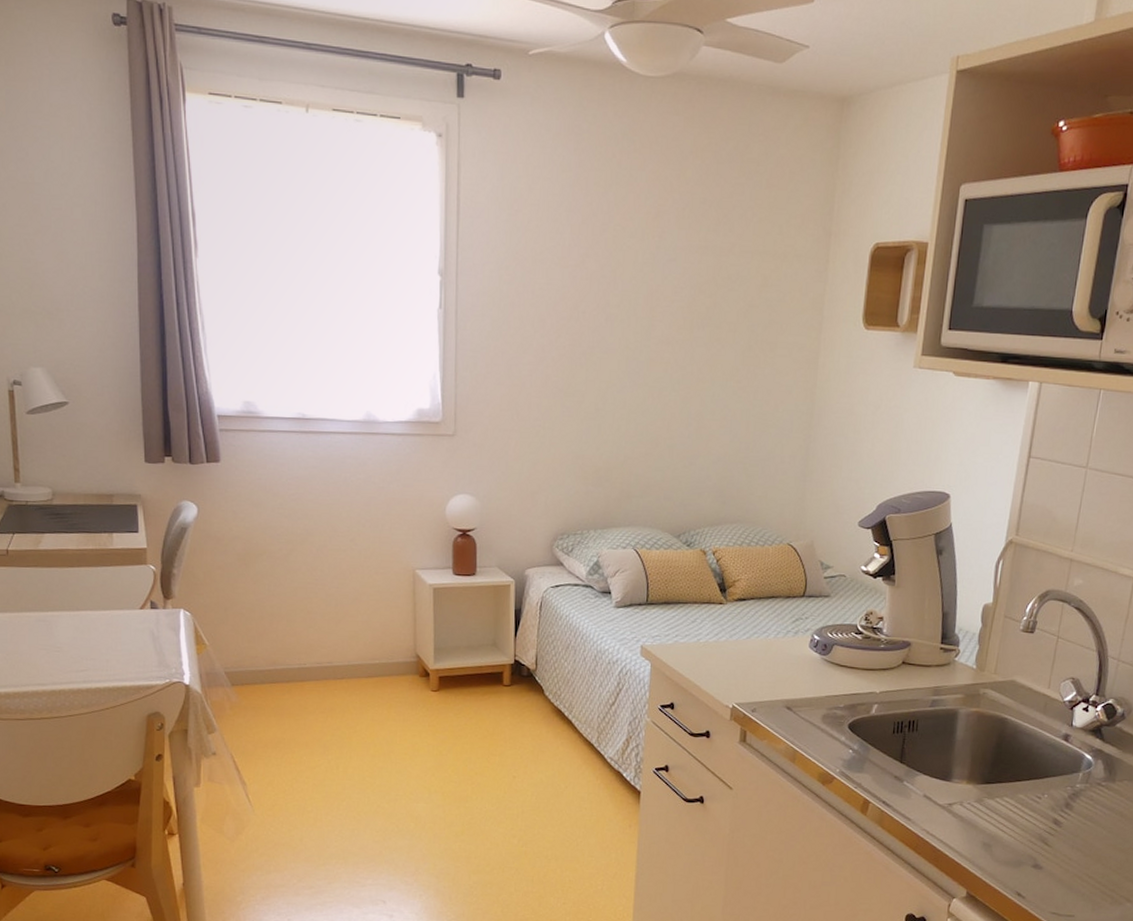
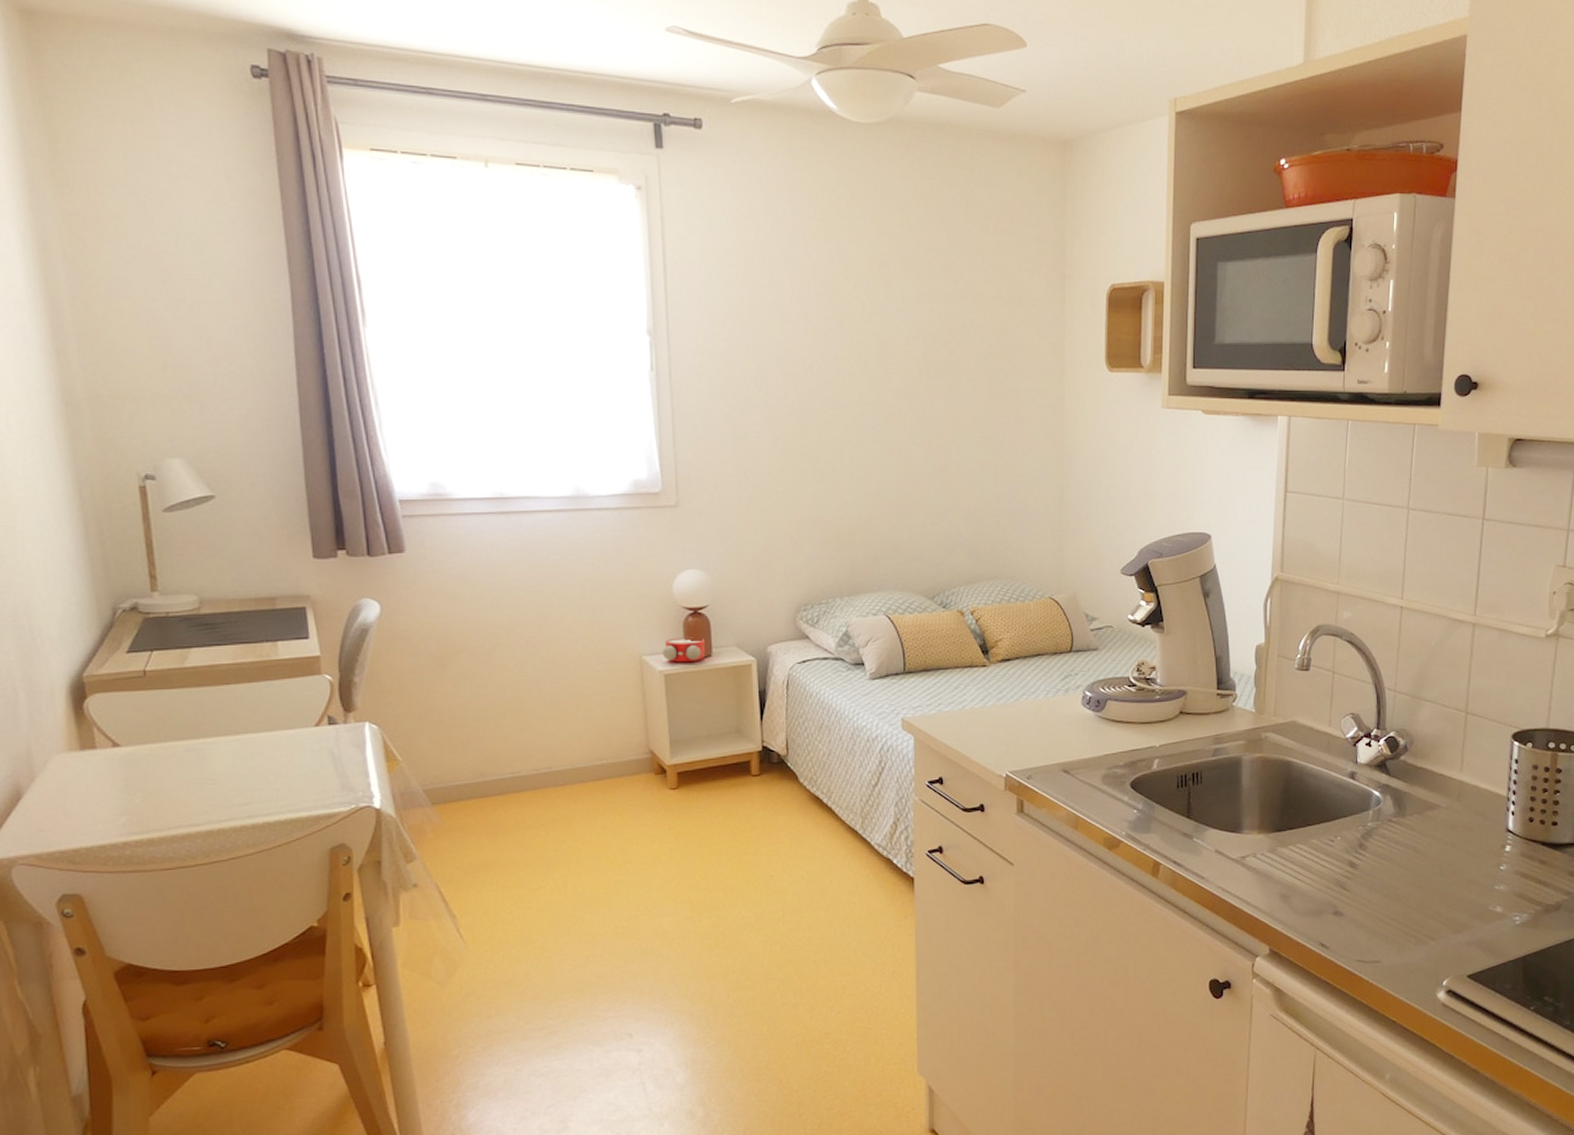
alarm clock: none [433,555,471,578] -> present [663,637,706,662]

